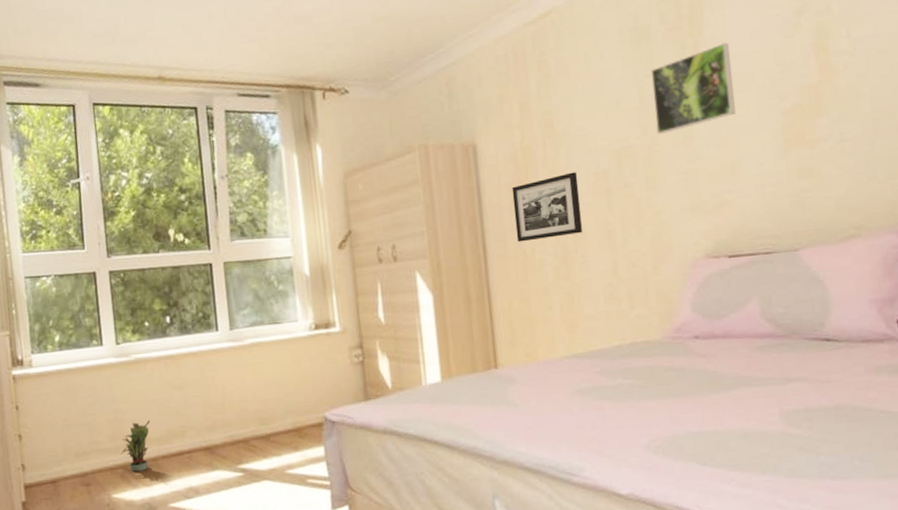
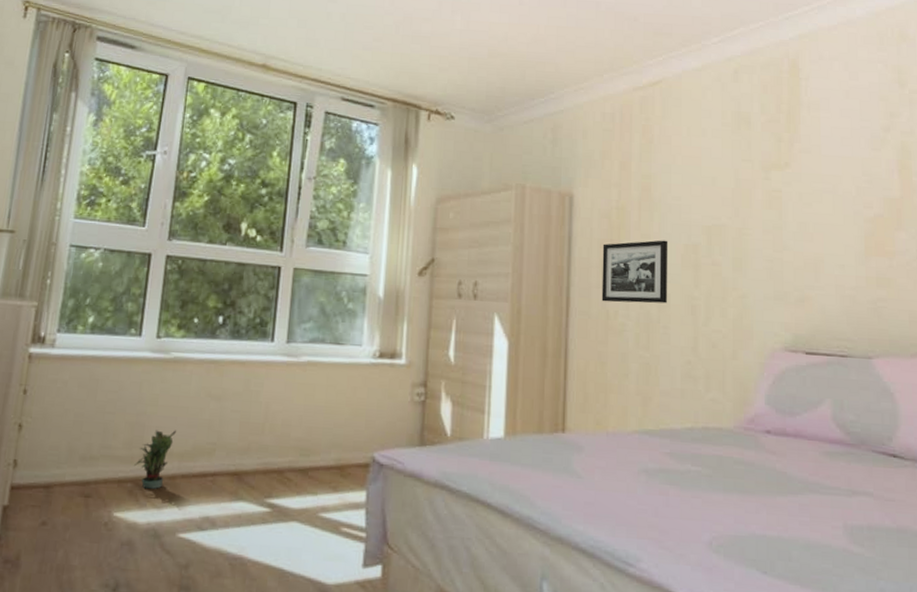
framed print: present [650,43,736,135] -> none [748,143,823,220]

